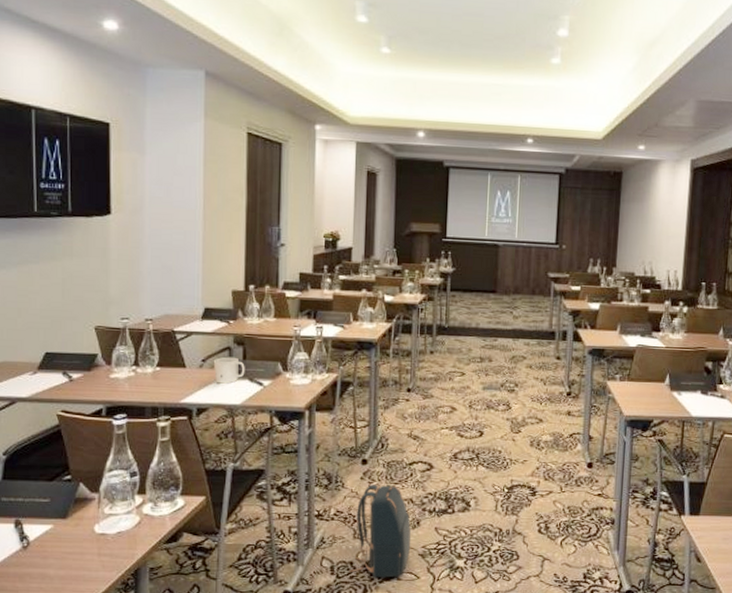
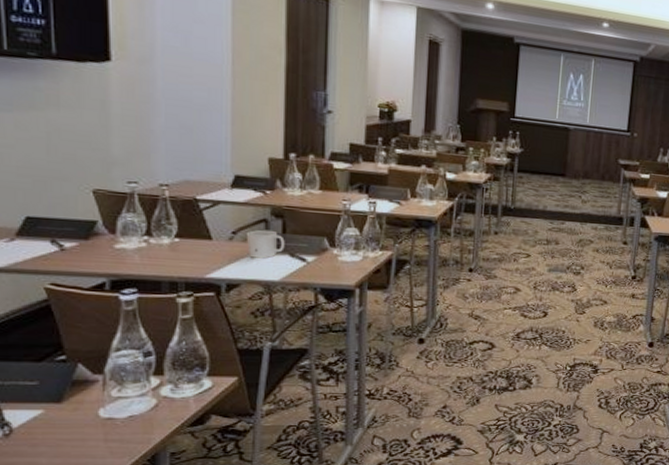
backpack: present [349,485,411,578] -> none [402,364,470,454]

